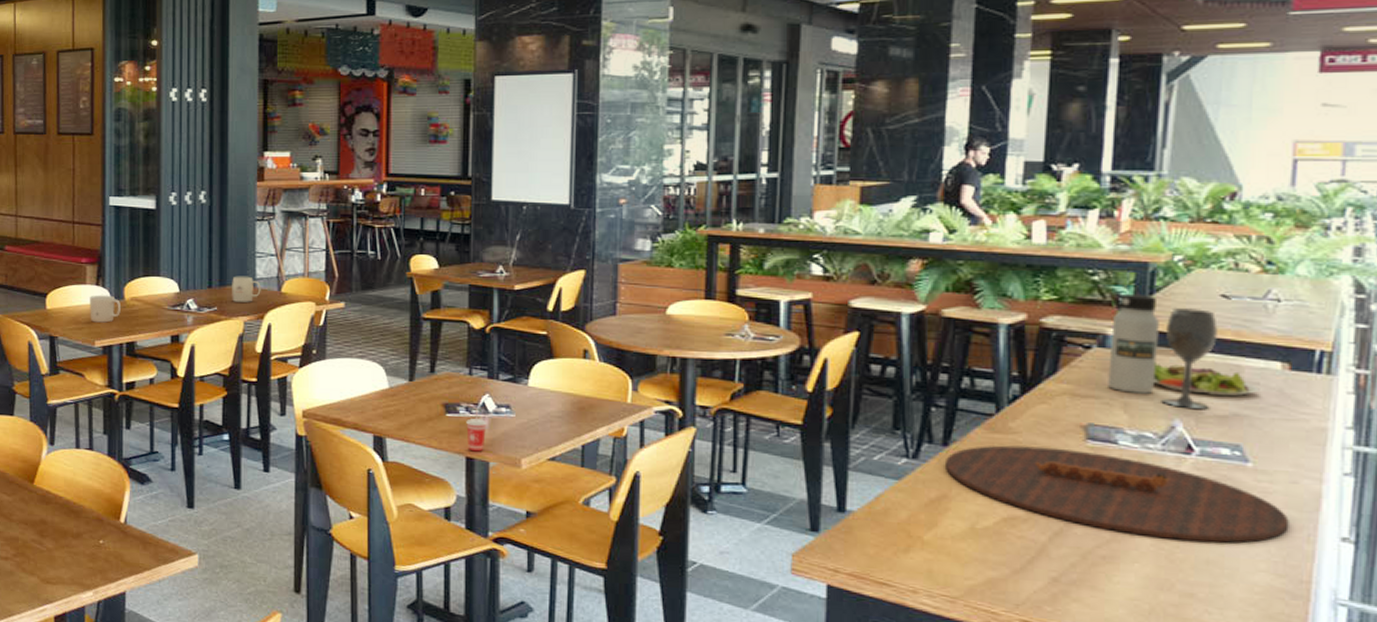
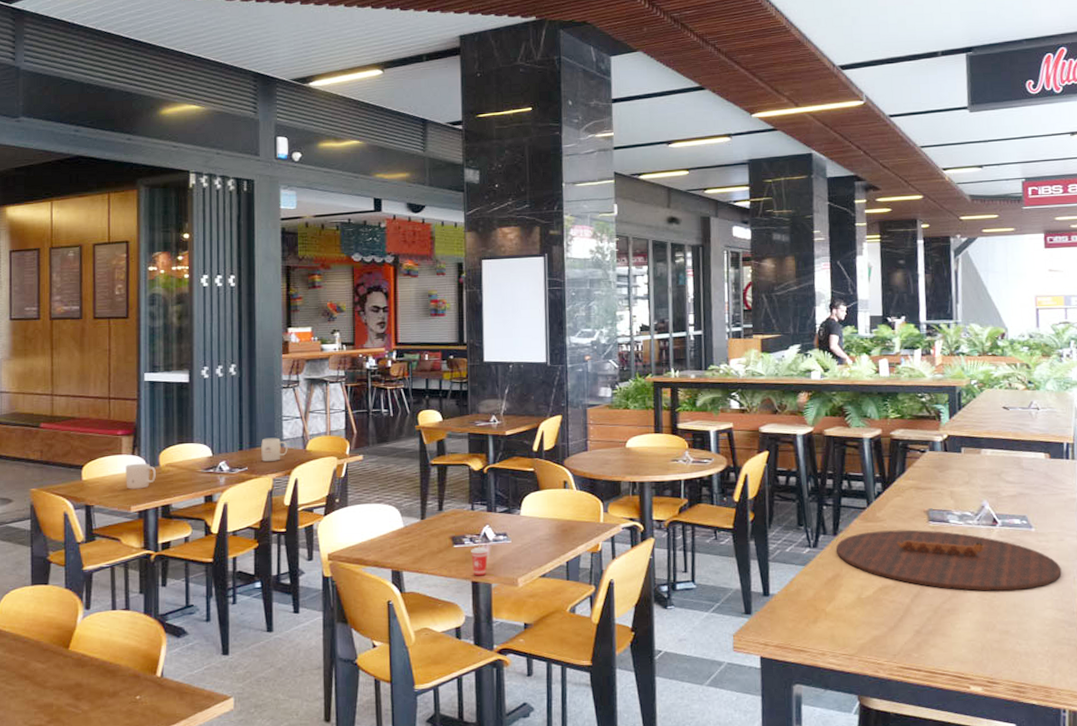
water bottle: present [1108,293,1159,394] -> none [937,409,969,484]
salad plate: present [1152,362,1260,397] -> none [966,459,1034,481]
wine glass: present [1161,308,1218,410] -> none [971,418,1004,492]

